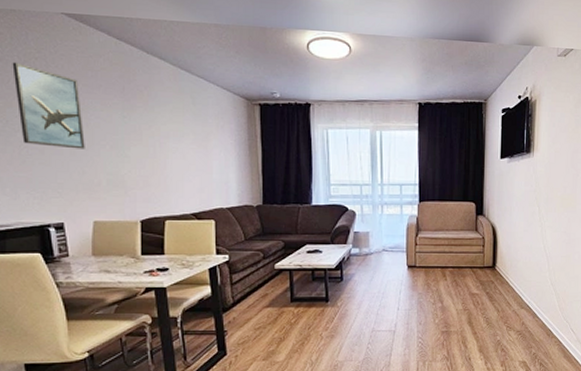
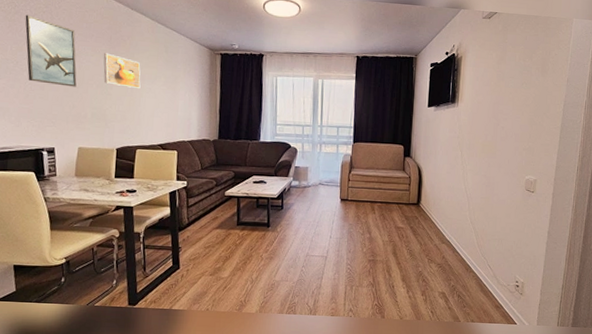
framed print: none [116,107,165,149] -> present [103,53,141,89]

